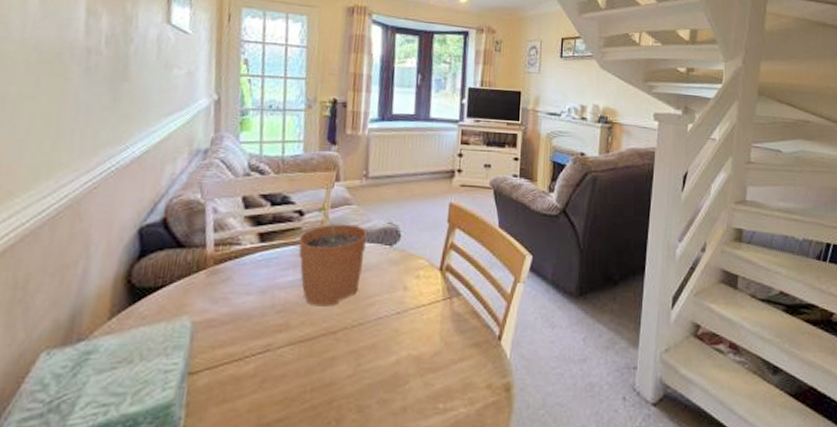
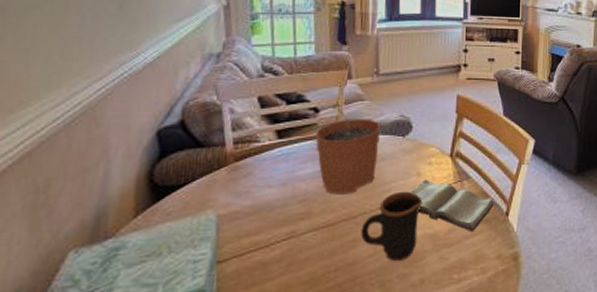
mug: none [340,306,409,385] -> present [361,191,423,262]
diary: none [394,293,486,357] -> present [409,179,494,233]

